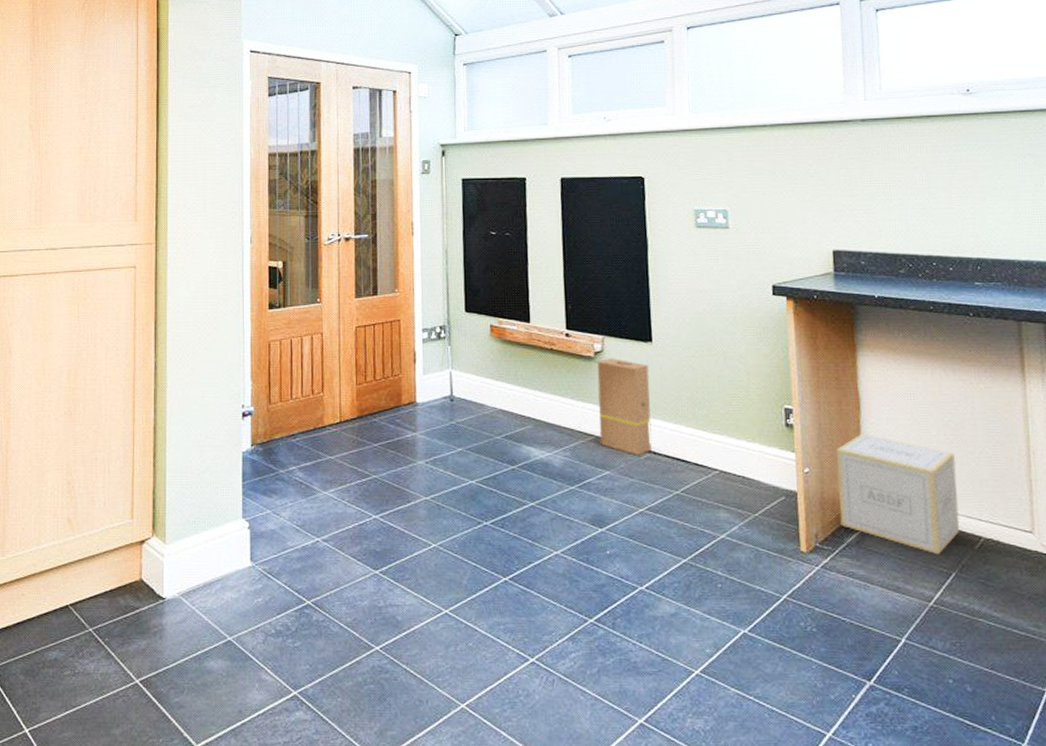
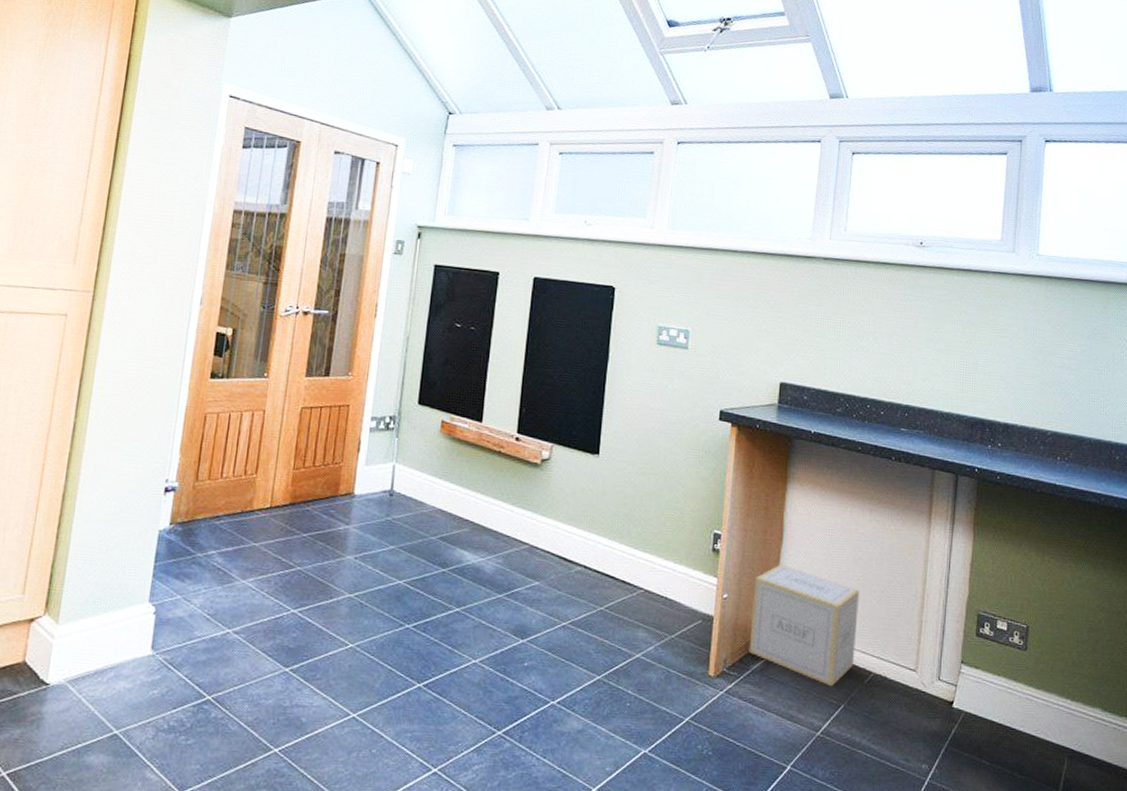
cardboard box: present [597,358,652,456] -> none [534,467,592,569]

